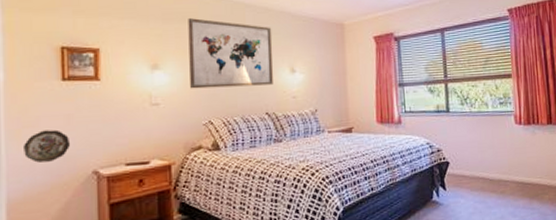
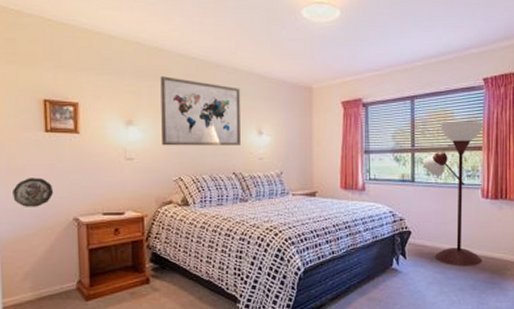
floor lamp: none [456,50,520,194] -> present [422,121,484,267]

